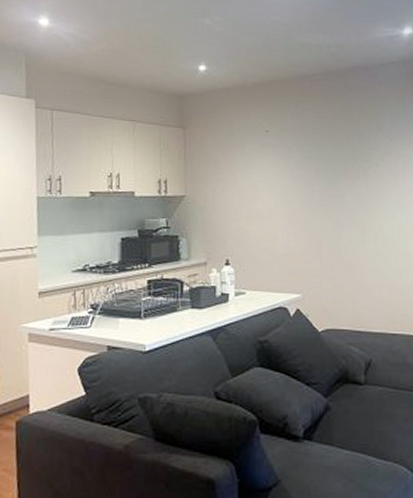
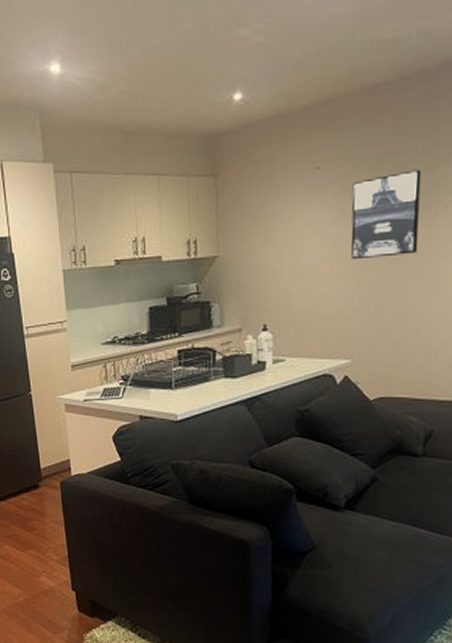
wall art: none [294,141,347,208] -> present [351,169,422,260]

